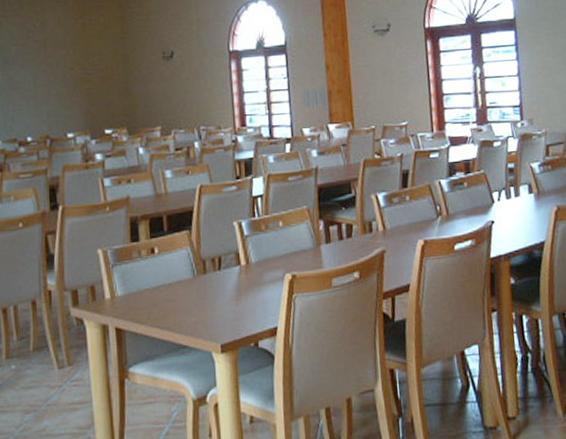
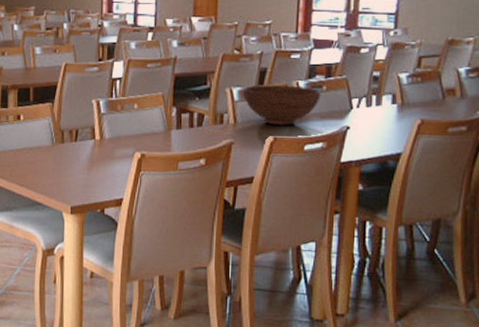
fruit bowl: none [389,185,463,228] -> present [243,85,321,125]

